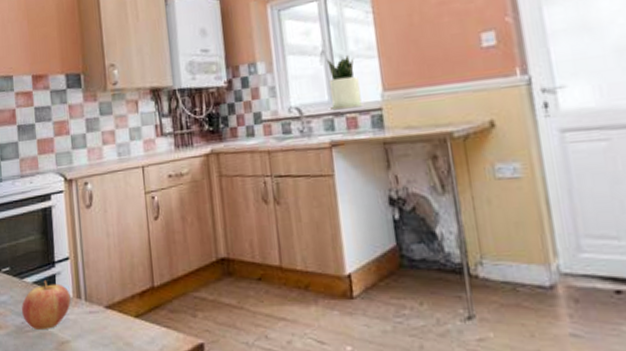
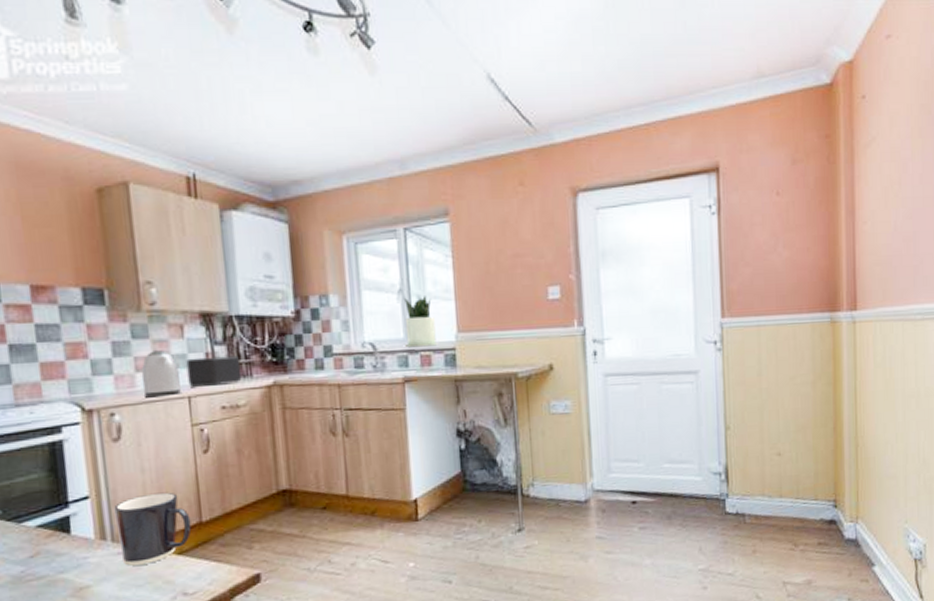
fruit: present [22,280,71,329] -> none [20,522,92,578]
mug: none [87,256,146,325] -> present [114,492,192,566]
kettle: none [107,124,137,168] -> present [141,350,181,398]
toaster: none [140,126,185,157] -> present [186,355,242,387]

